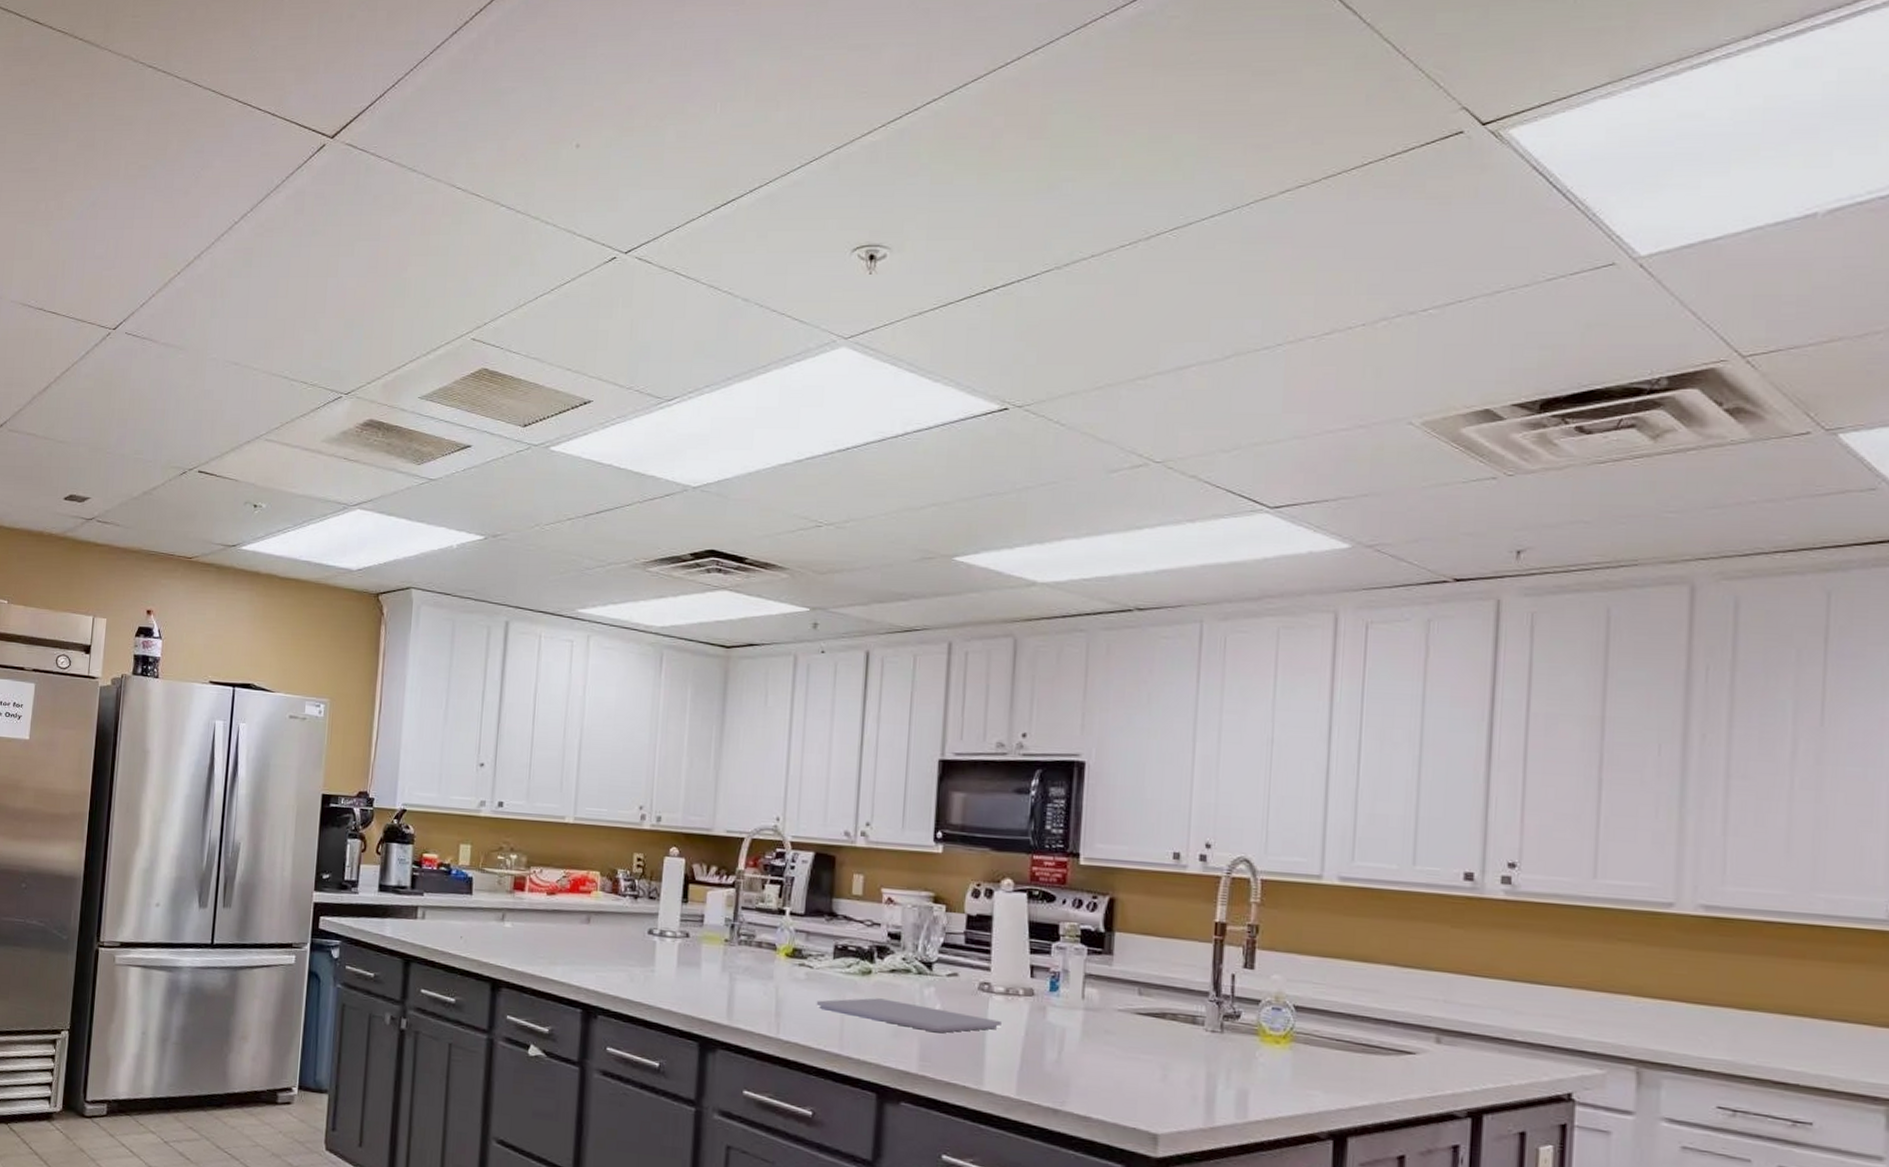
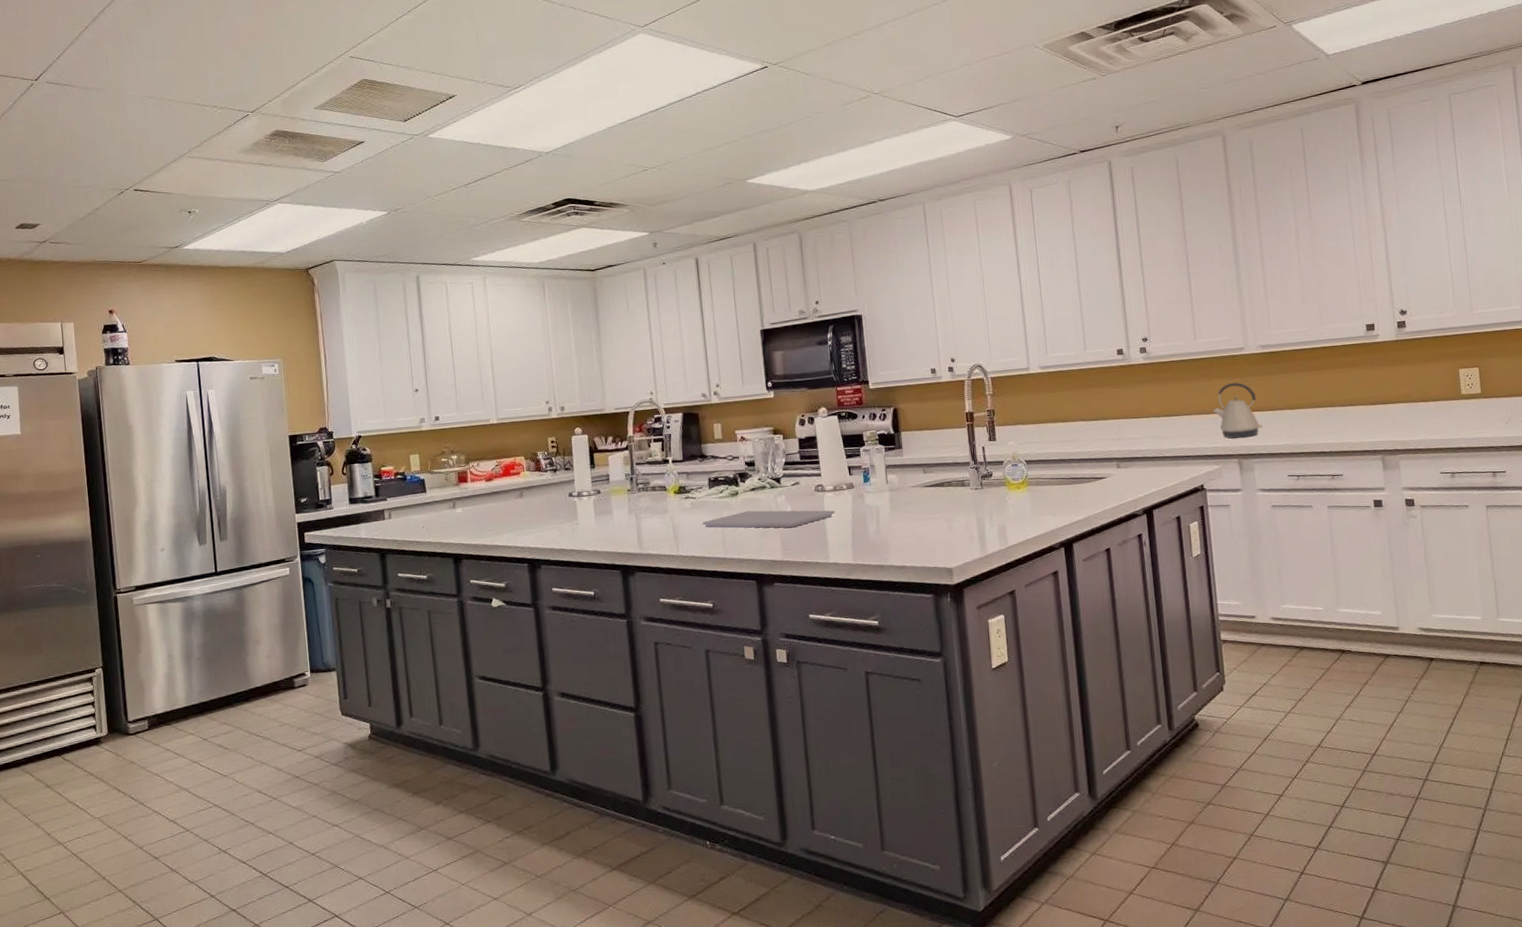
kettle: none [1606,951,1686,1039] -> present [1212,382,1263,439]

